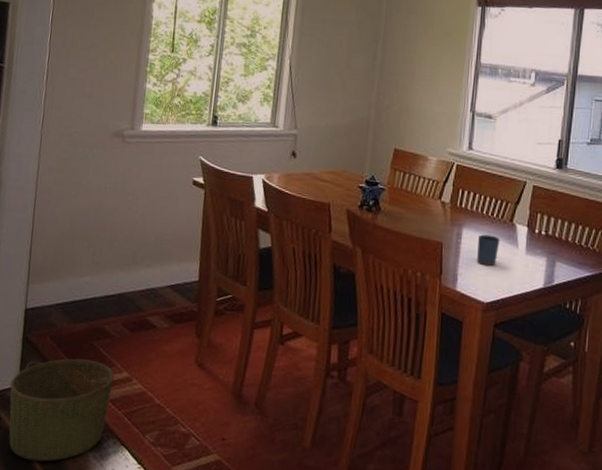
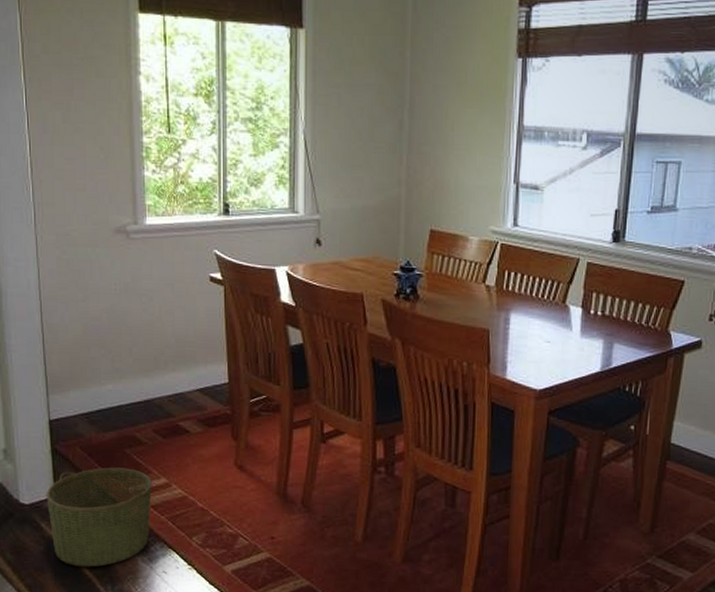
mug: present [477,234,500,266] -> none [527,318,552,351]

